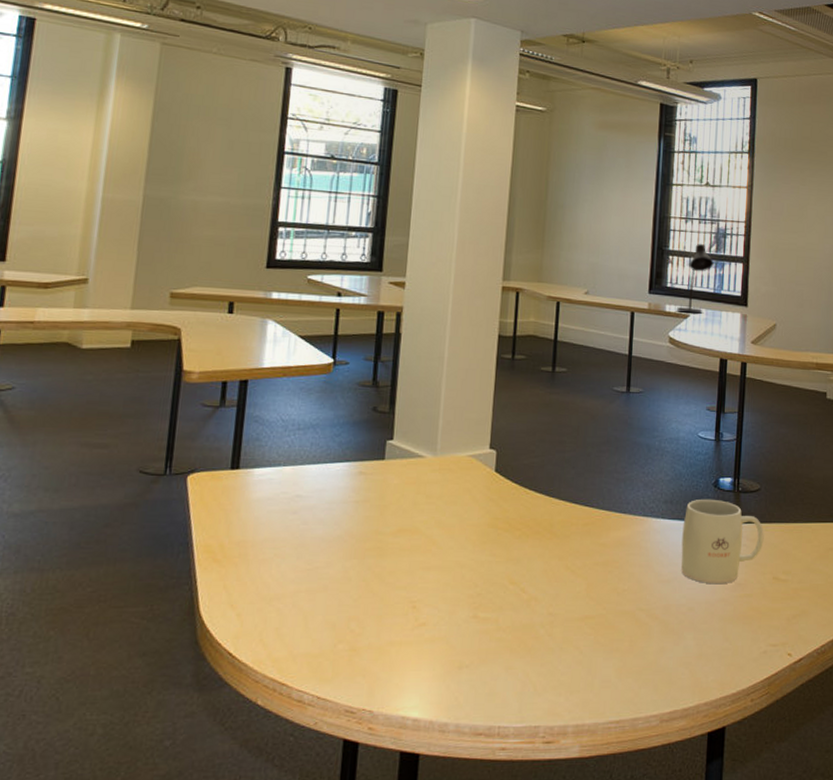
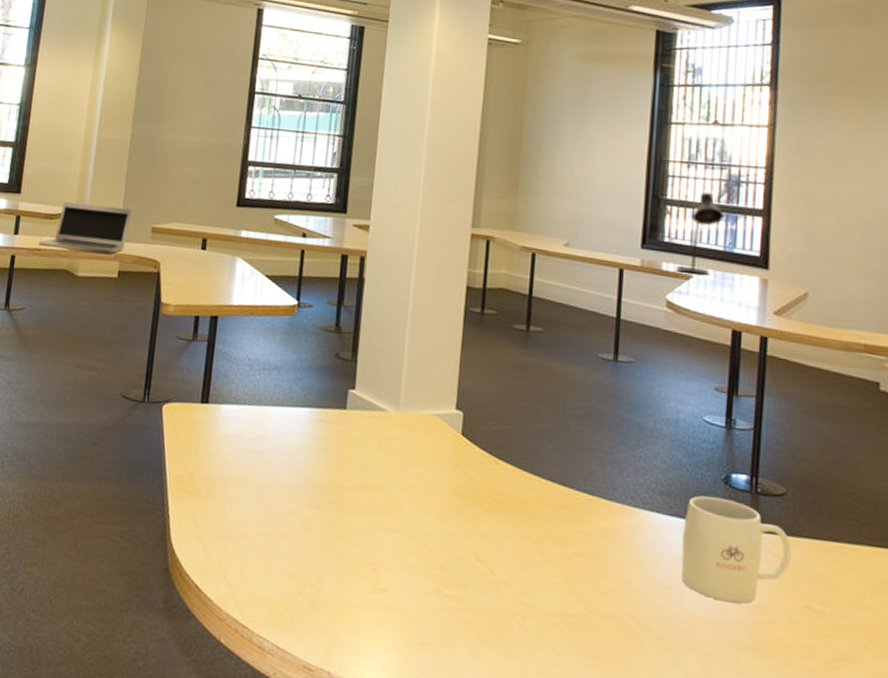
laptop: none [31,268,146,323] -> present [39,201,132,254]

